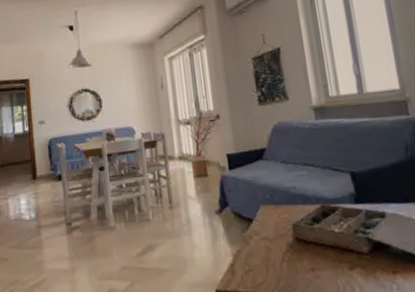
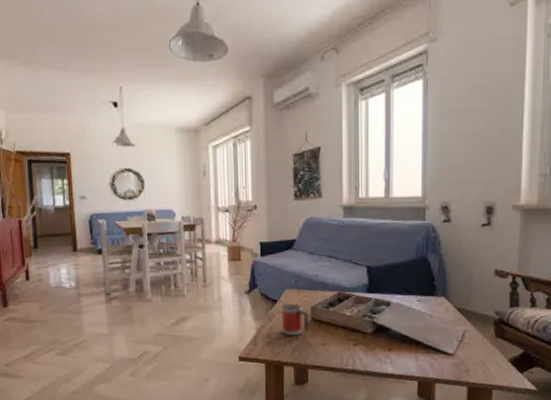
mug: none [258,222,293,262] -> present [282,304,309,336]

